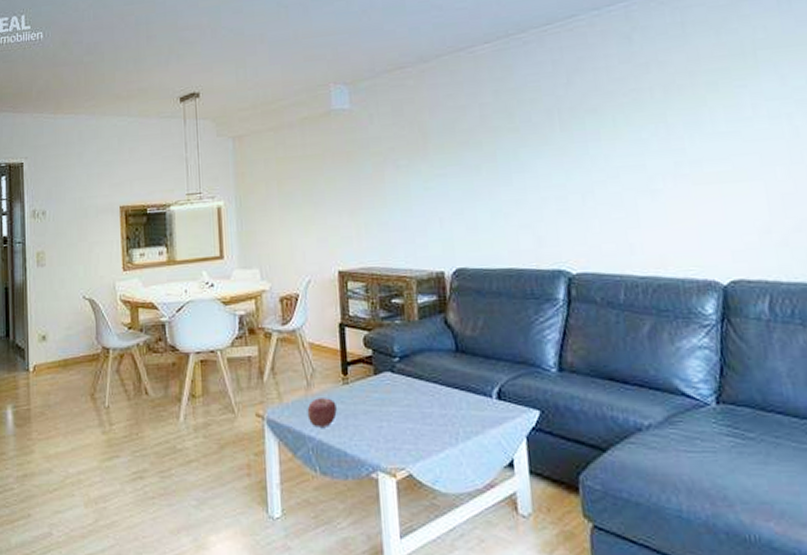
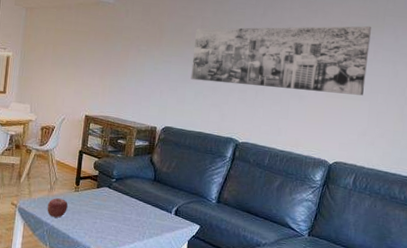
wall art: none [474,69,751,195] -> present [190,26,371,96]

